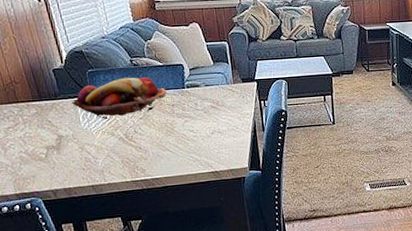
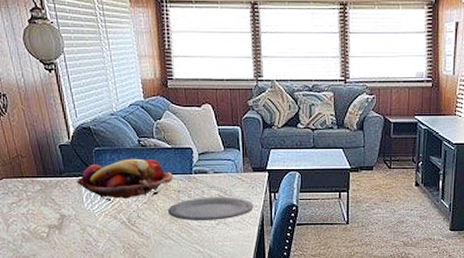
plate: none [164,107,246,132] -> present [168,197,254,220]

